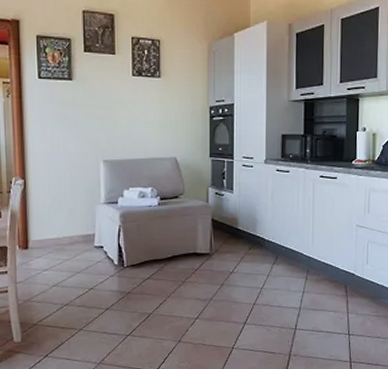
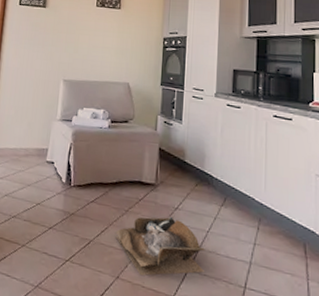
pet bed: none [174,280,260,336] -> present [115,216,205,276]

